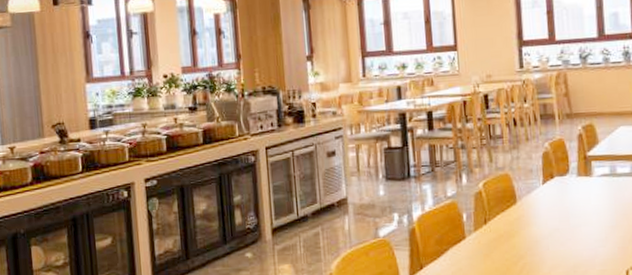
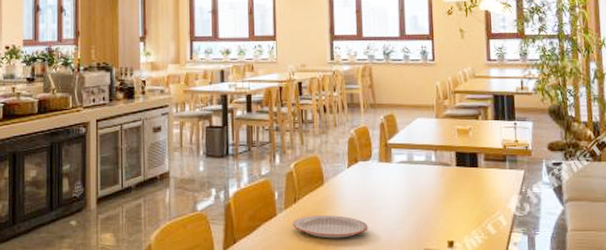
plate: none [484,235,568,260] -> present [293,215,368,238]

